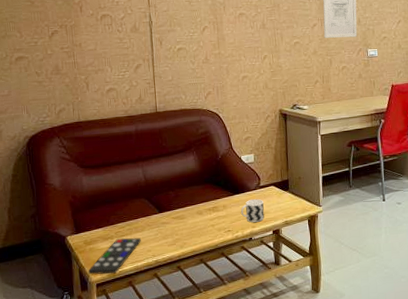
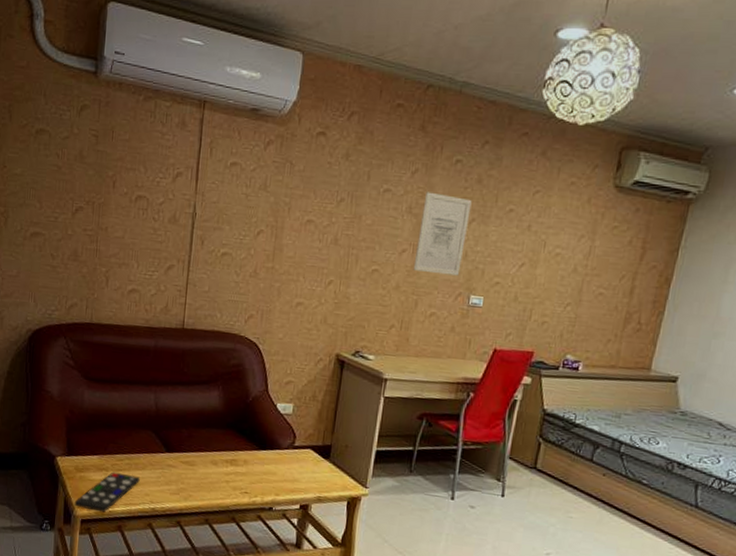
cup: present [241,198,264,222] -> none [265,460,295,490]

